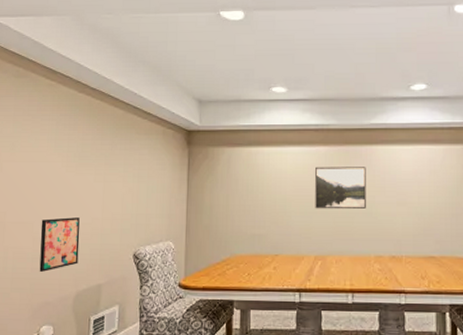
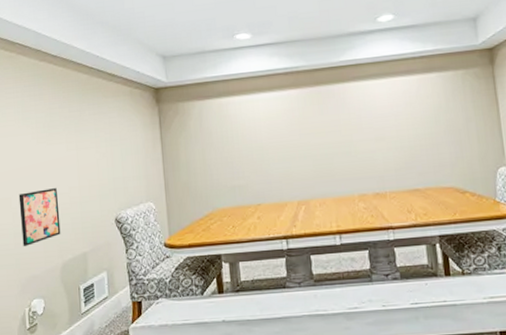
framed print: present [315,166,366,210] -> none [289,106,344,154]

